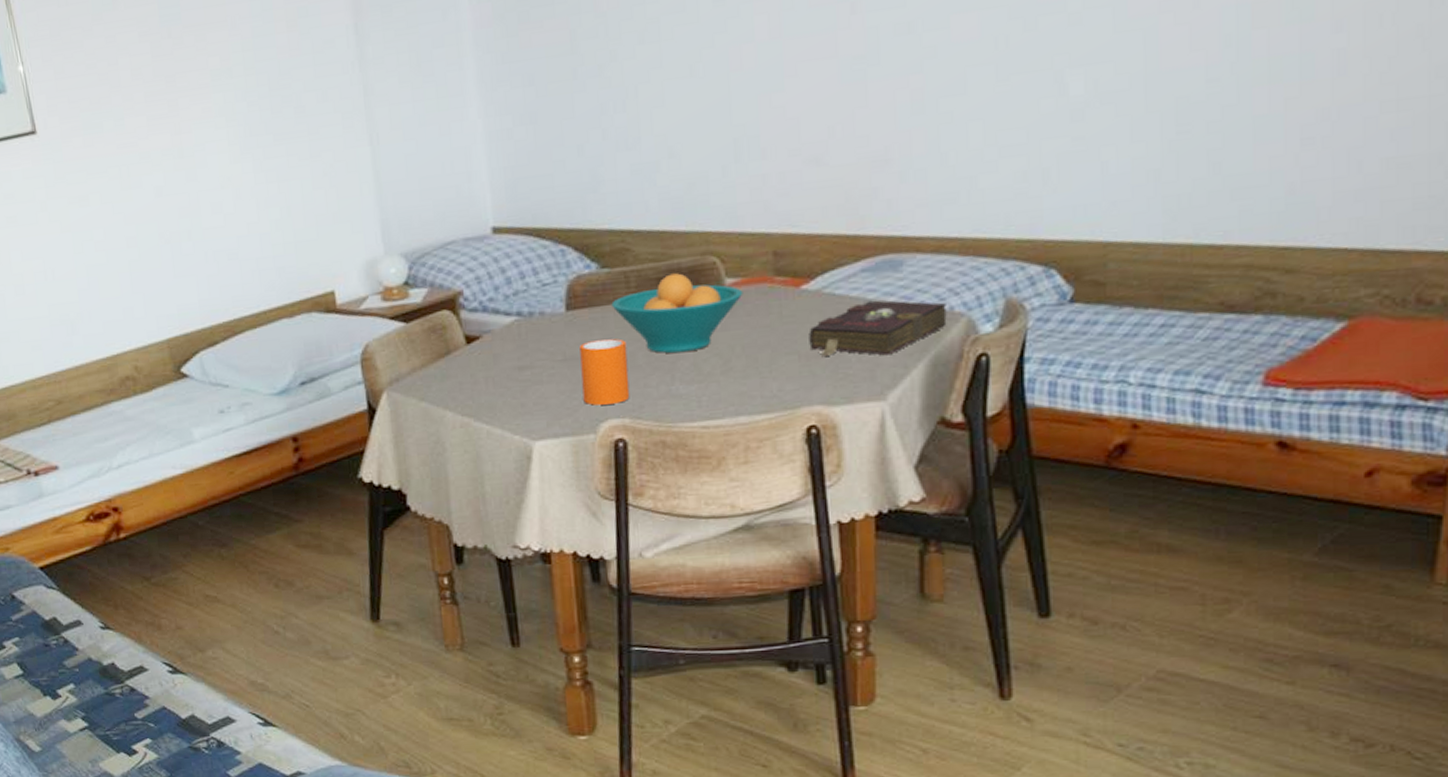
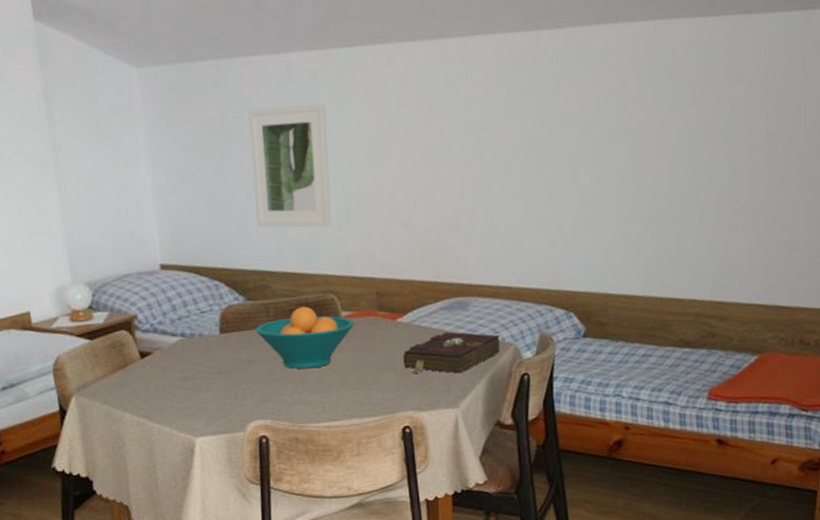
mug: present [580,339,630,406] -> none [231,357,271,409]
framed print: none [606,11,713,175] -> present [249,103,331,228]

